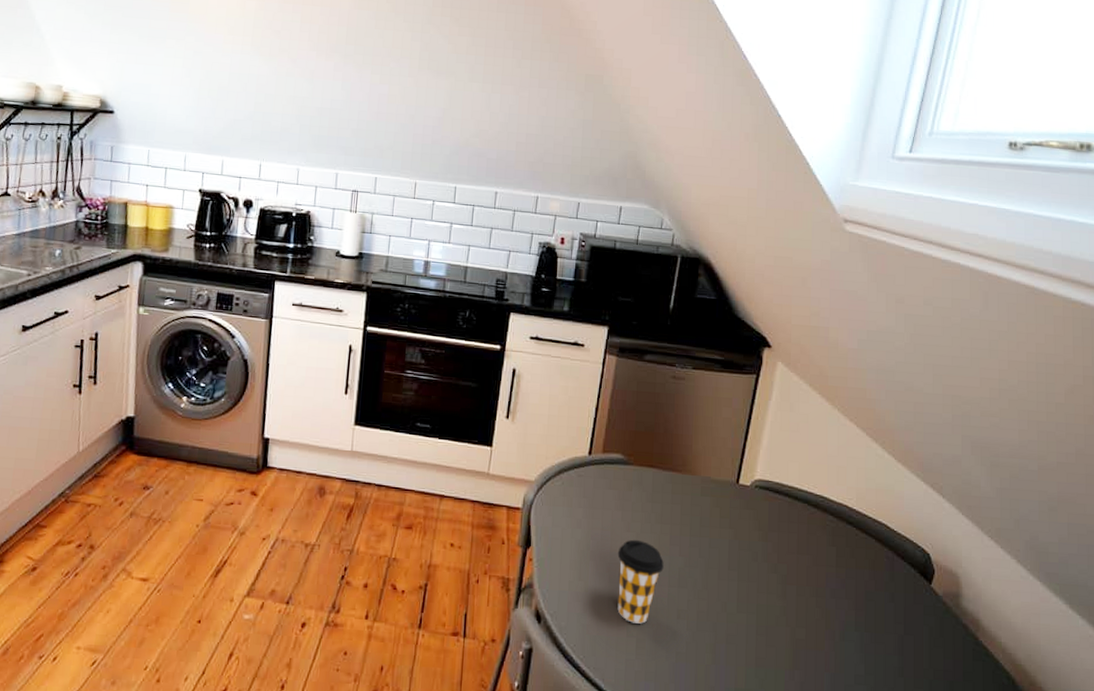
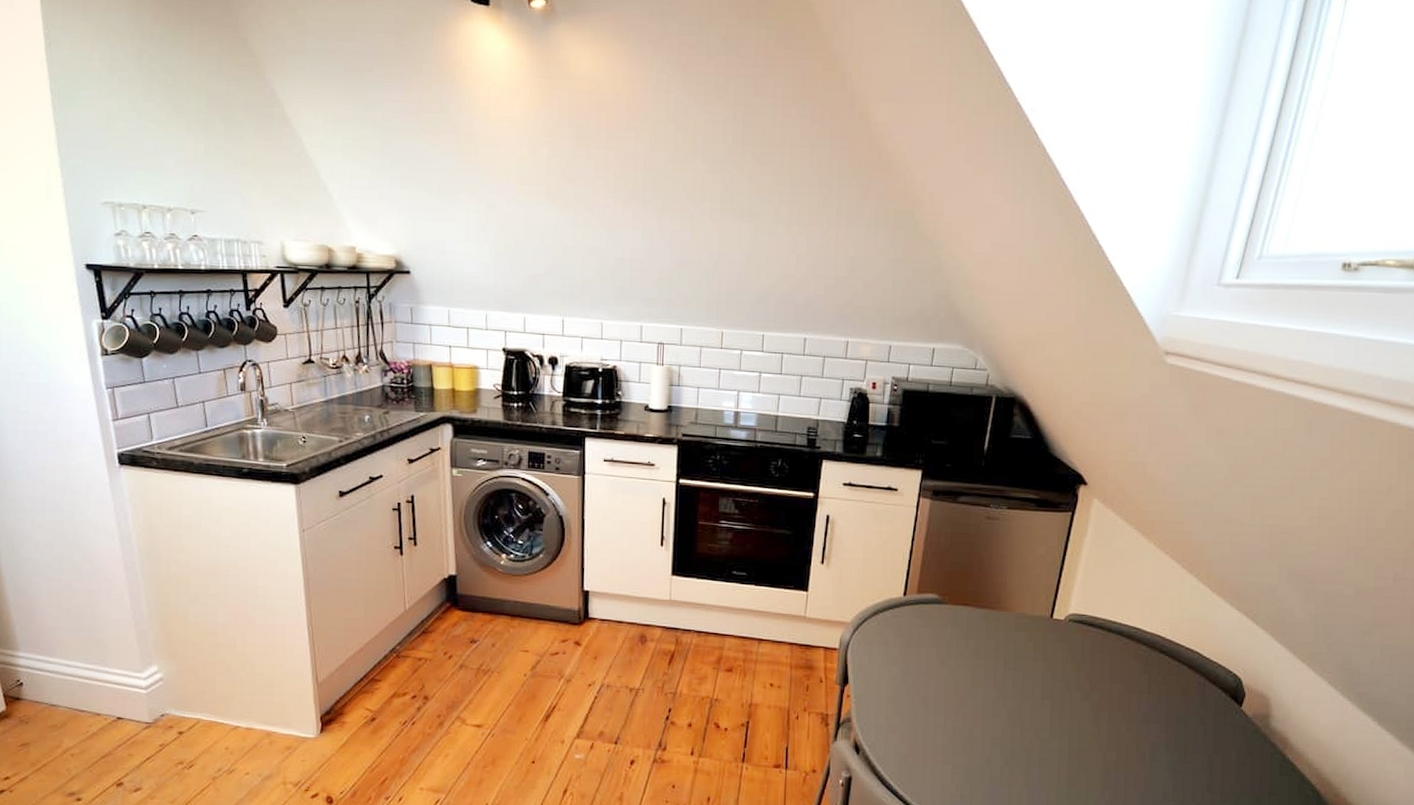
coffee cup: present [617,539,664,624] -> none [933,674,978,752]

